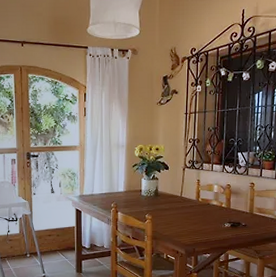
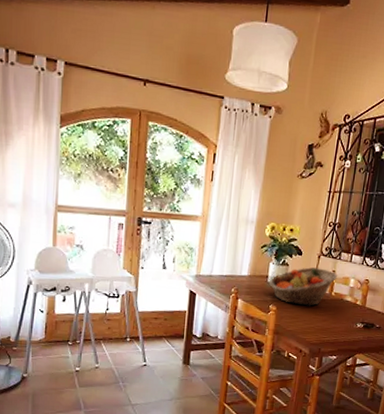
fruit basket: none [143,179,202,213] -> present [269,267,338,306]

